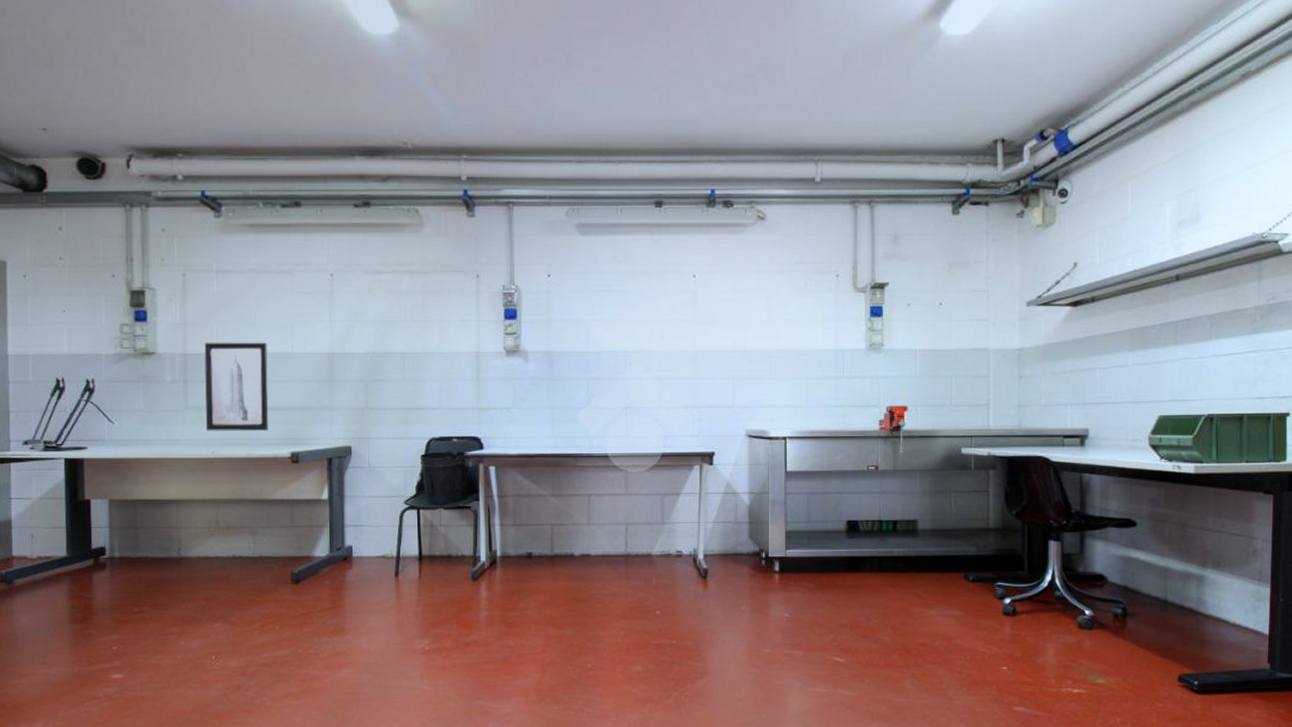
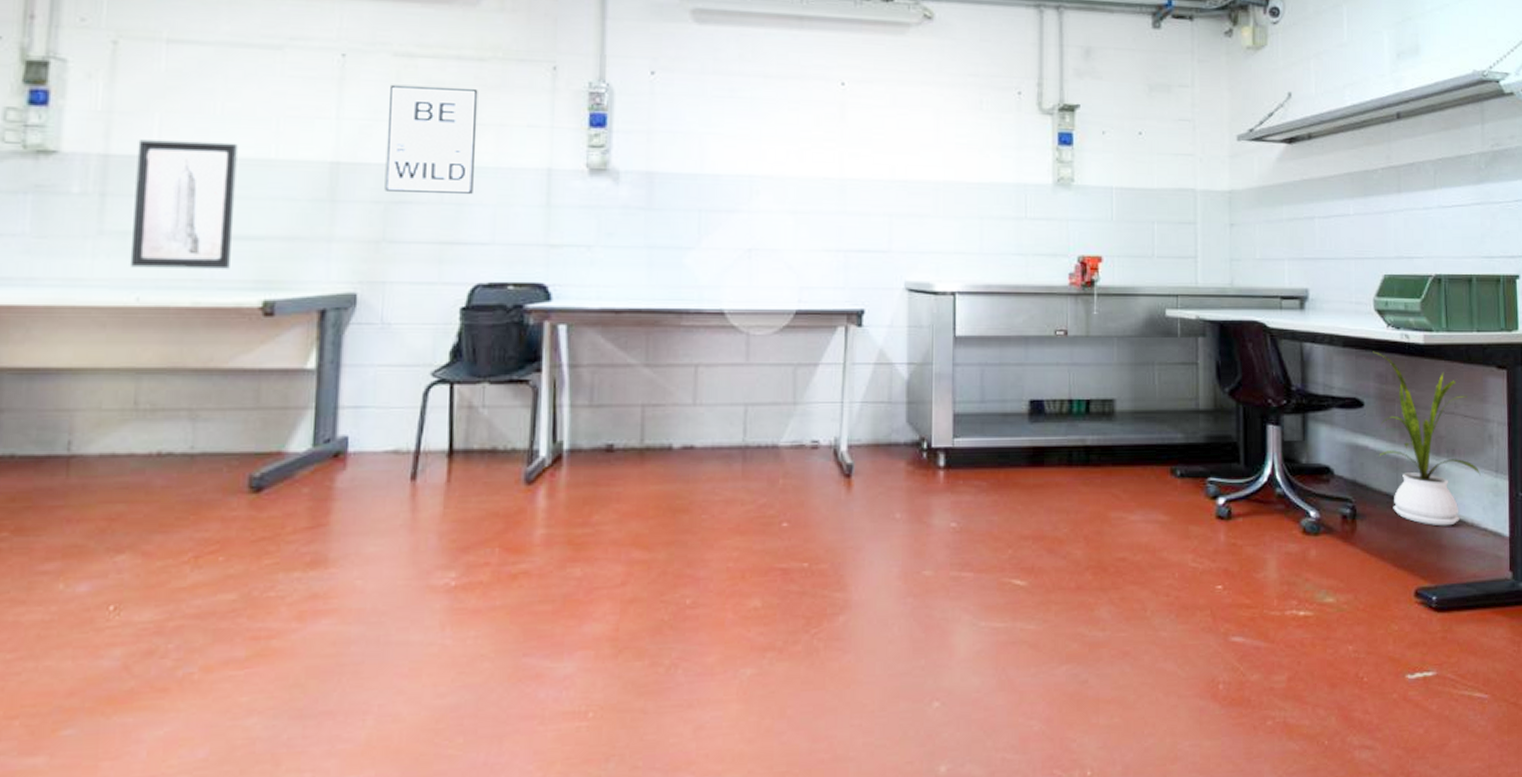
wall art: none [364,294,426,373] -> present [384,84,478,194]
house plant: none [1146,480,1244,625] -> present [1373,351,1481,526]

